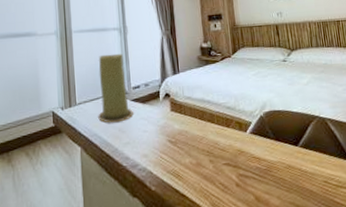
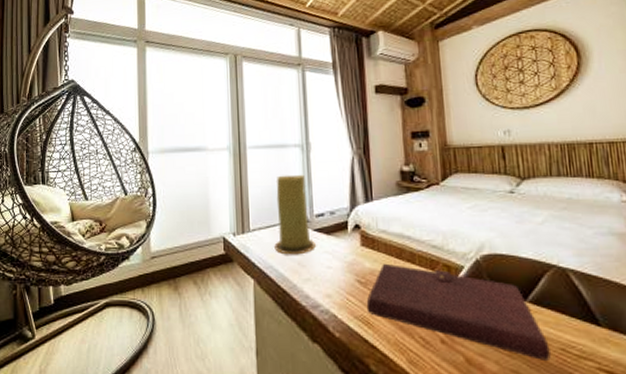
notebook: none [176,124,317,192] -> present [366,263,551,360]

